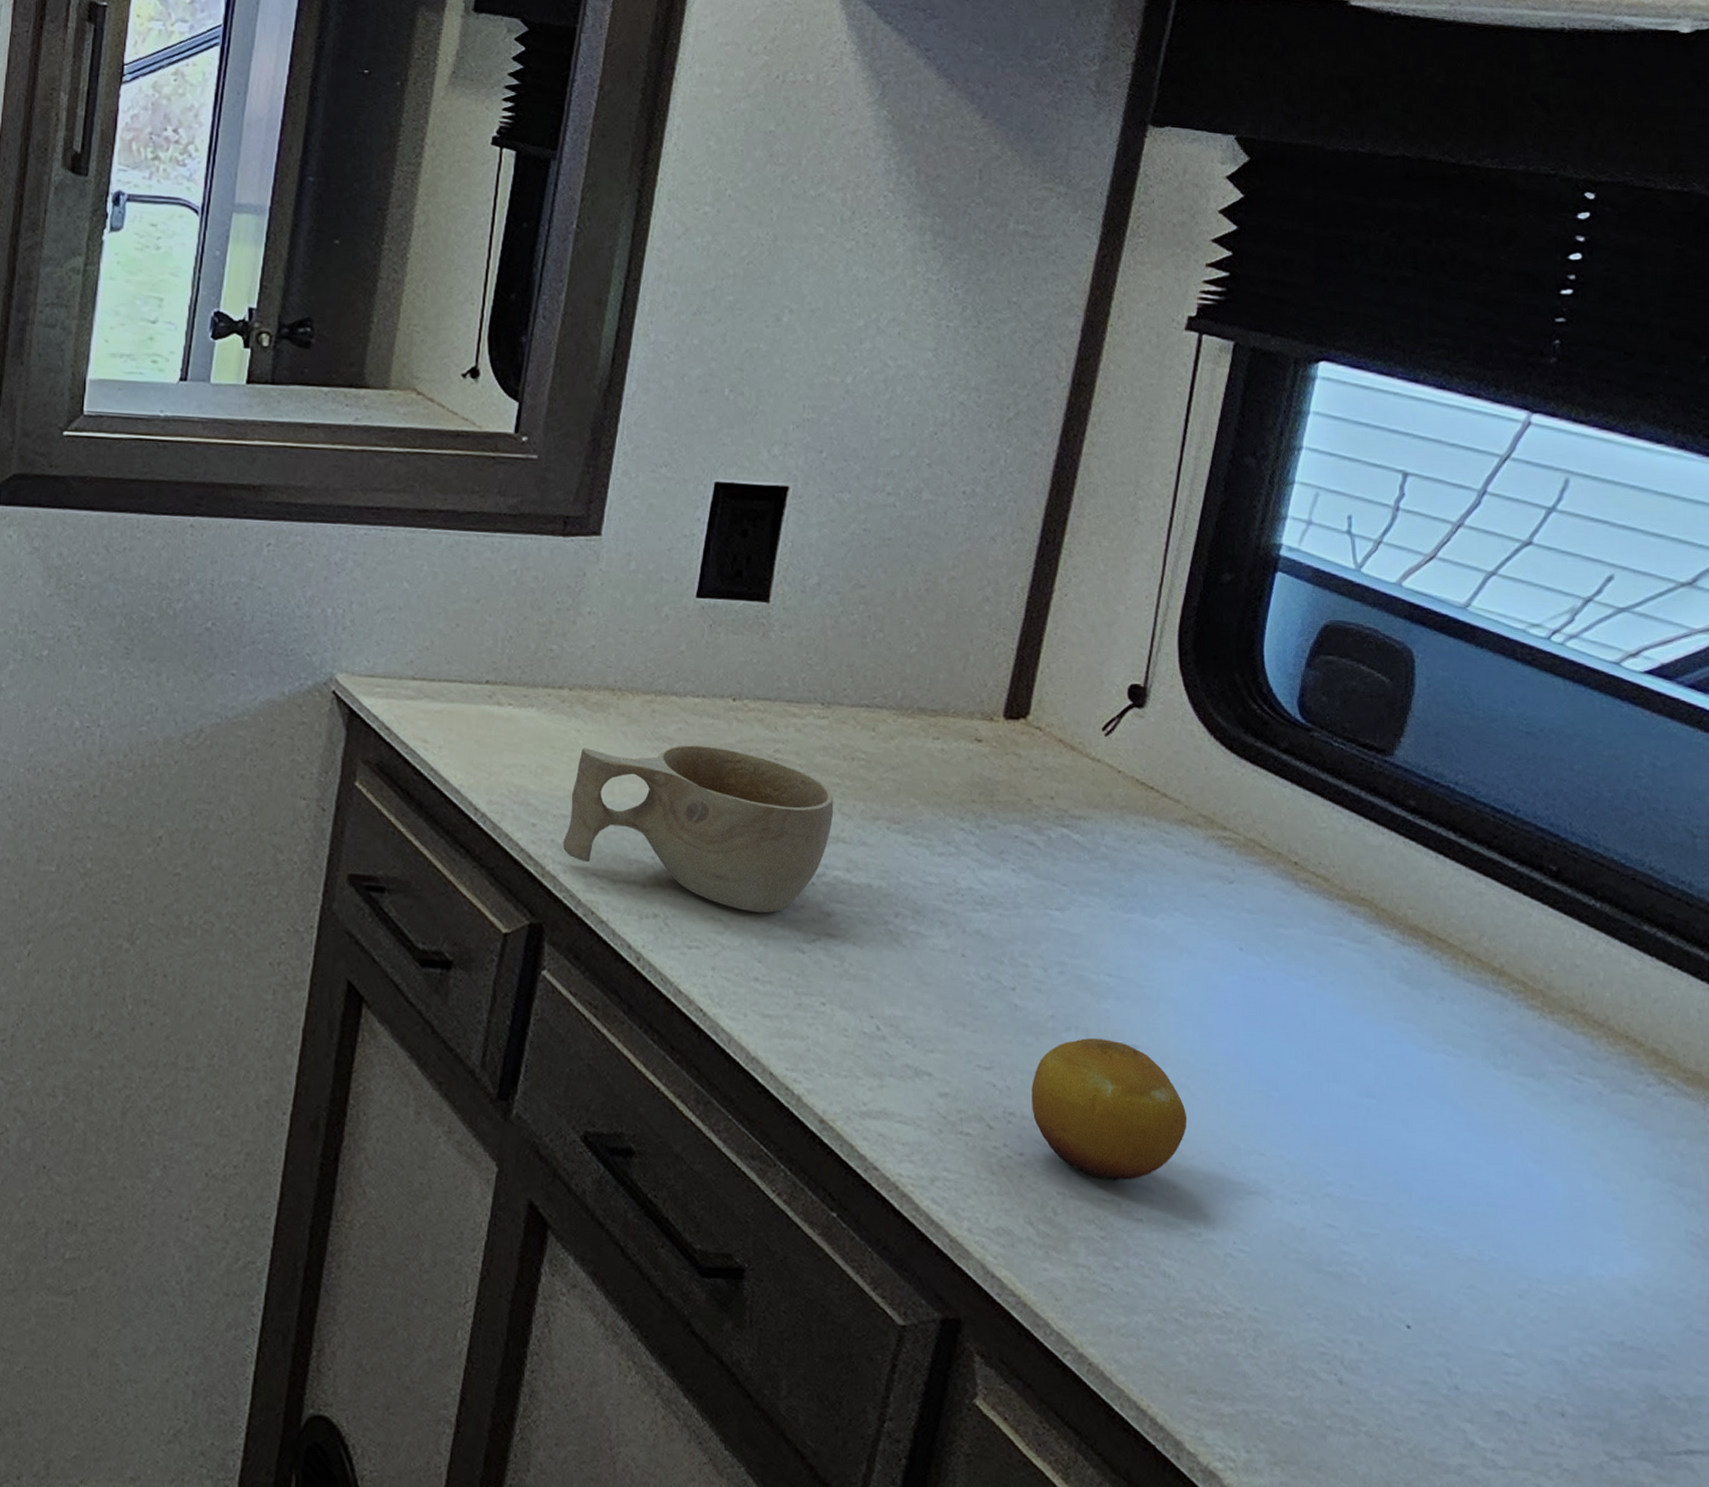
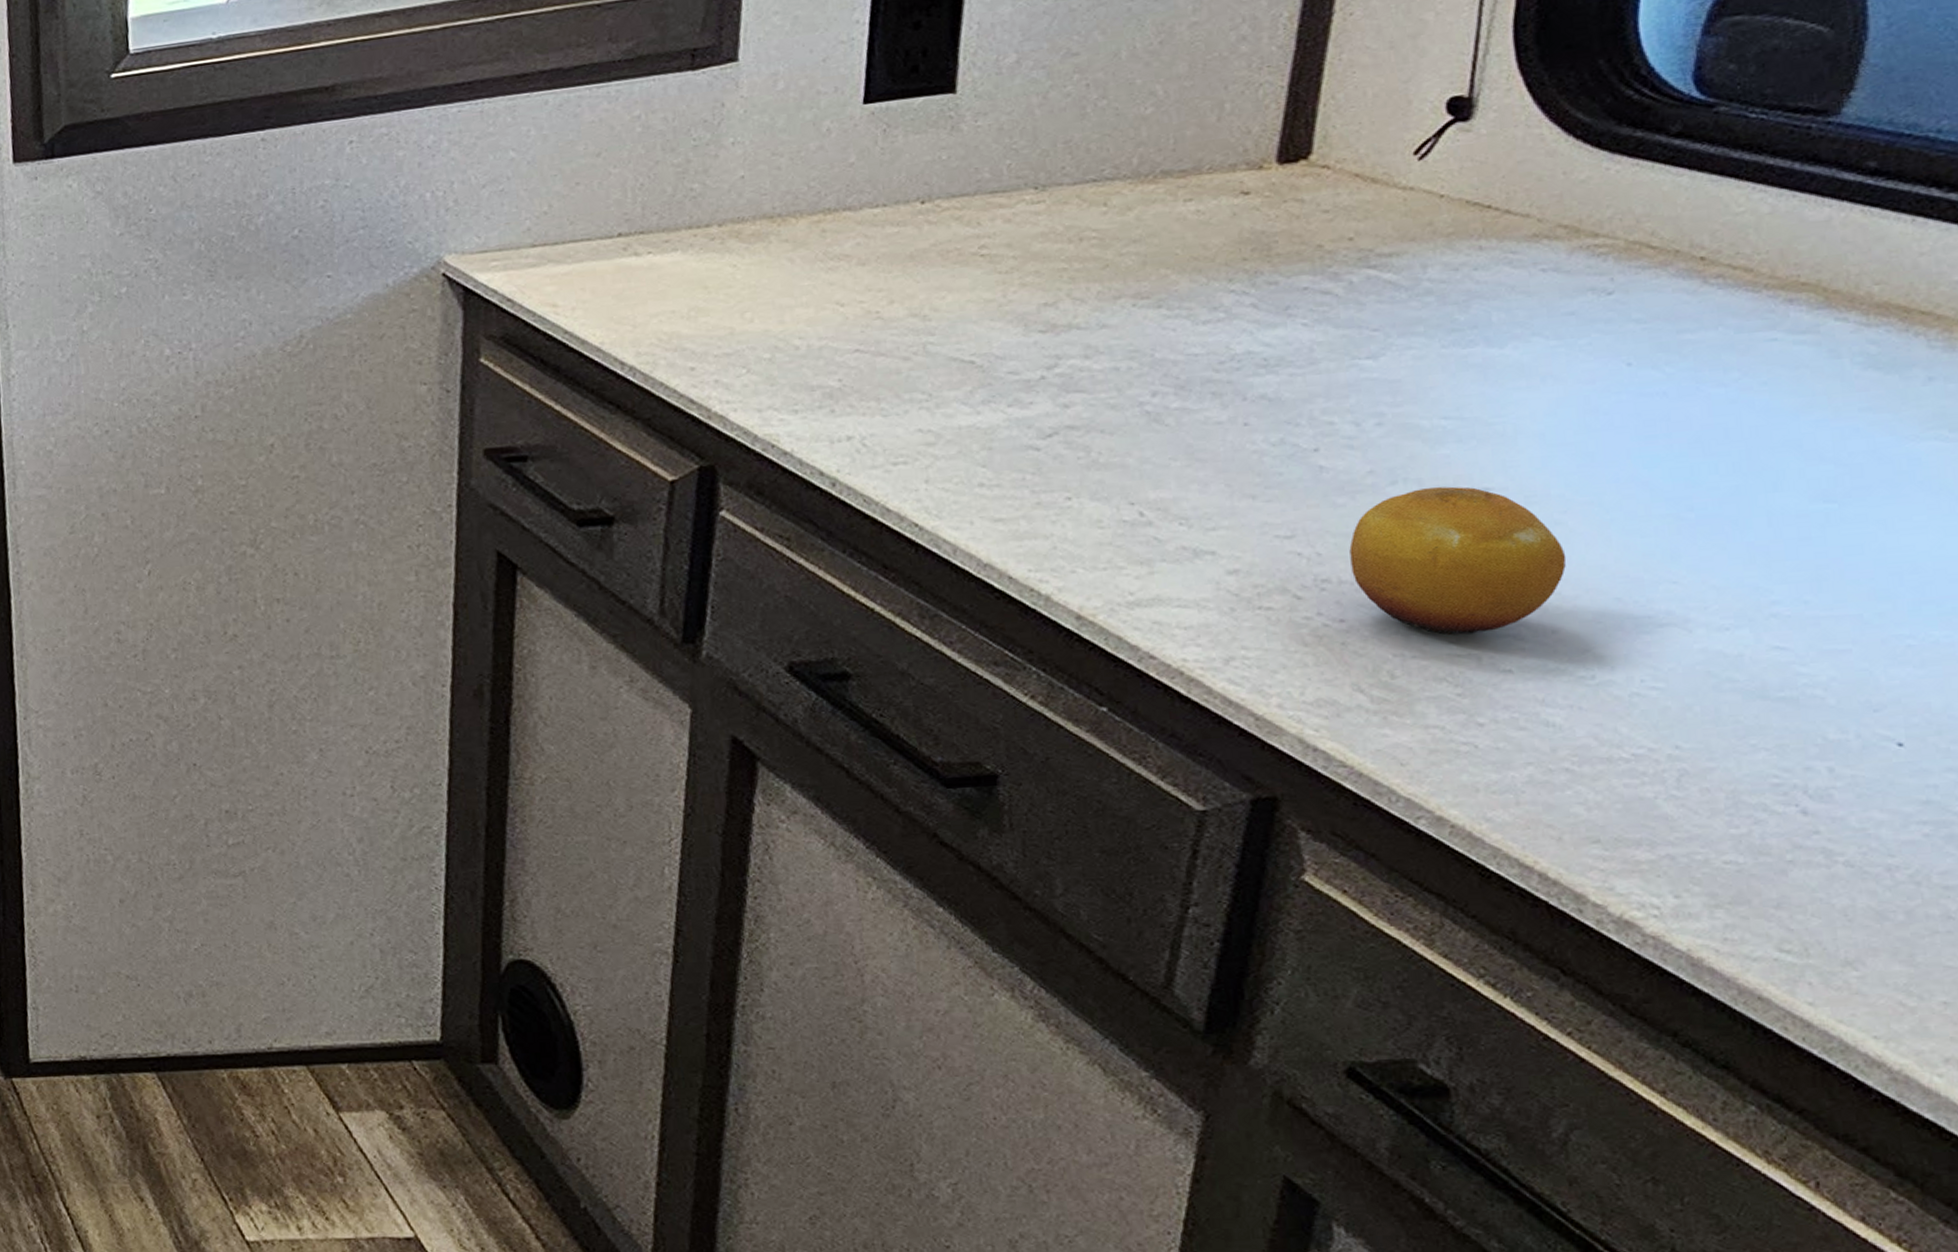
cup: present [563,745,834,913] -> none [729,254,1062,418]

